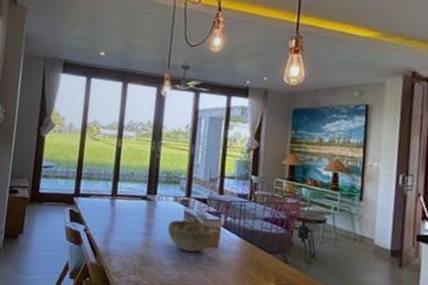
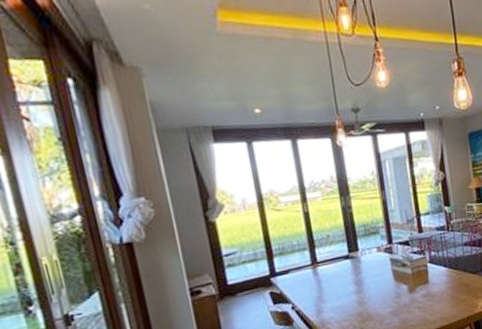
decorative bowl: present [167,219,214,252] -> none [377,264,422,296]

